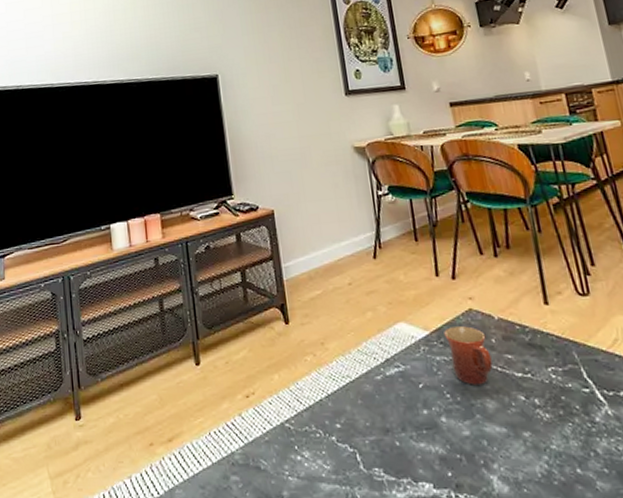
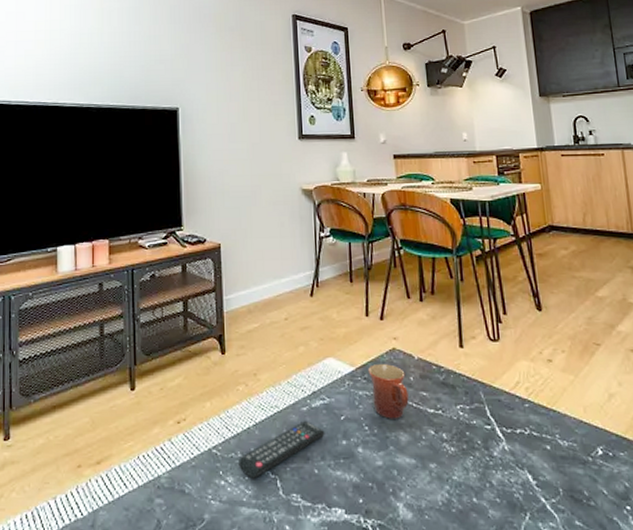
remote control: none [313,391,404,453] -> present [238,421,325,479]

